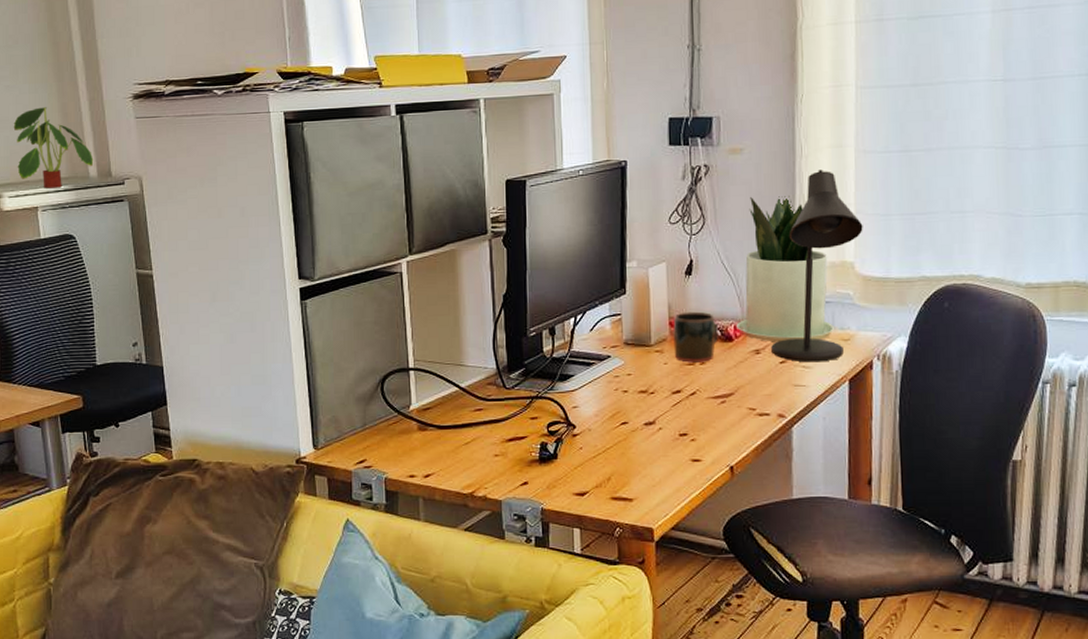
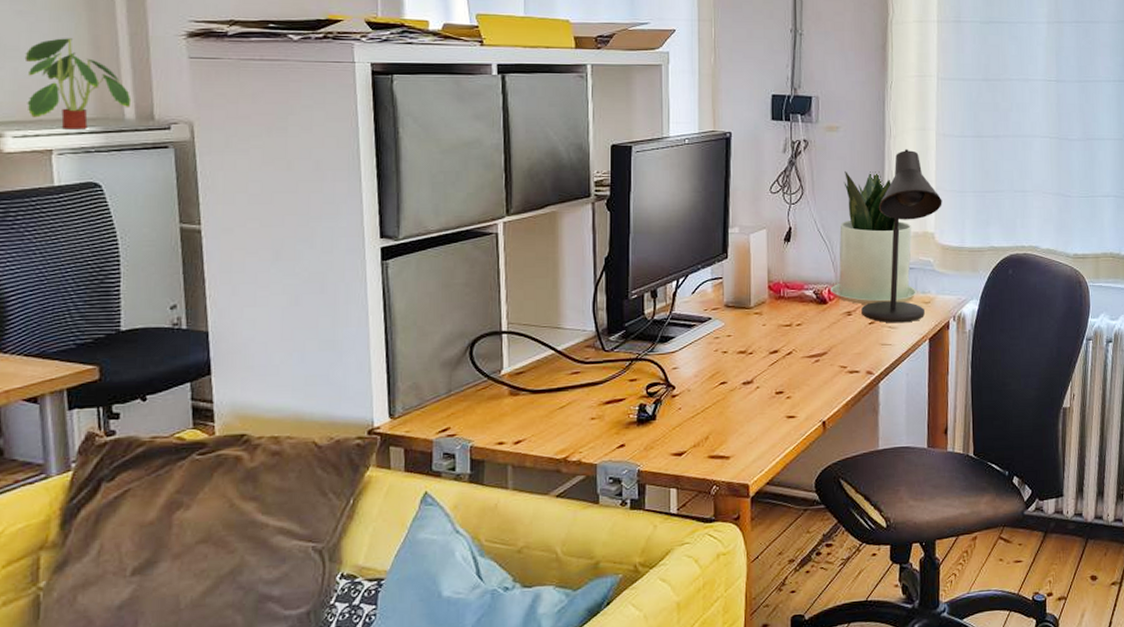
mug: present [673,311,718,363] -> none [772,276,814,324]

